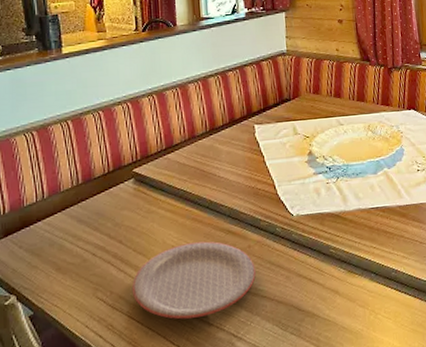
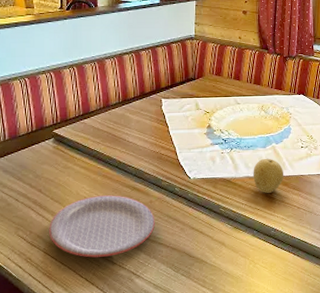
fruit: none [364,185,401,228] -> present [253,158,284,193]

